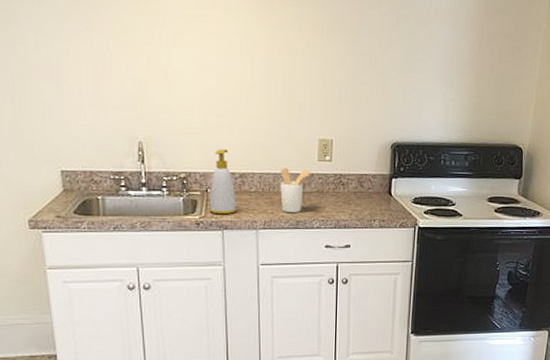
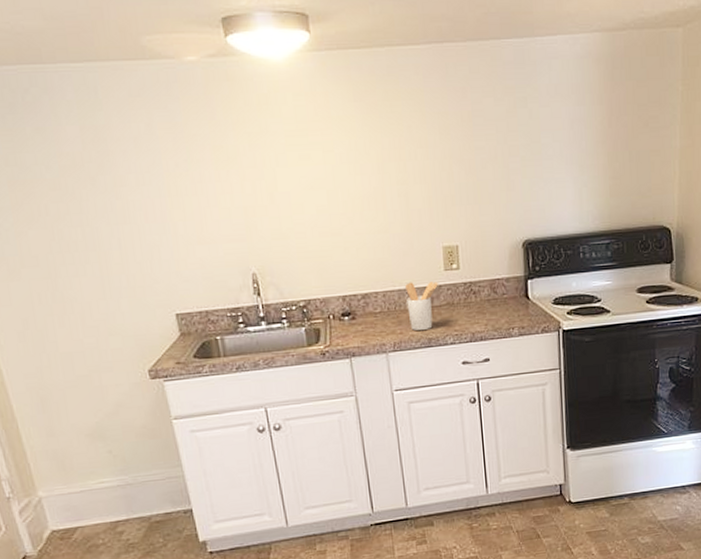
soap bottle: present [209,149,237,215] -> none [332,270,364,342]

